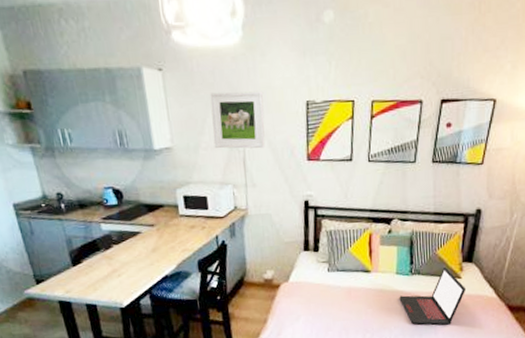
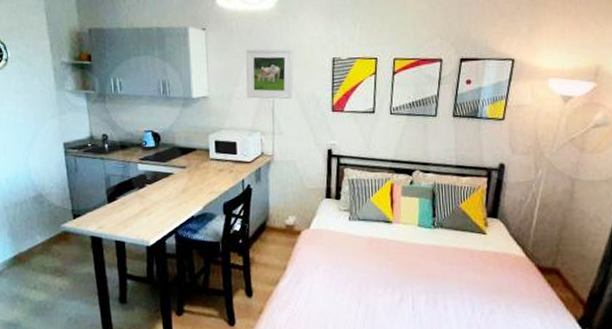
laptop: present [399,267,467,325] -> none [421,222,492,284]

